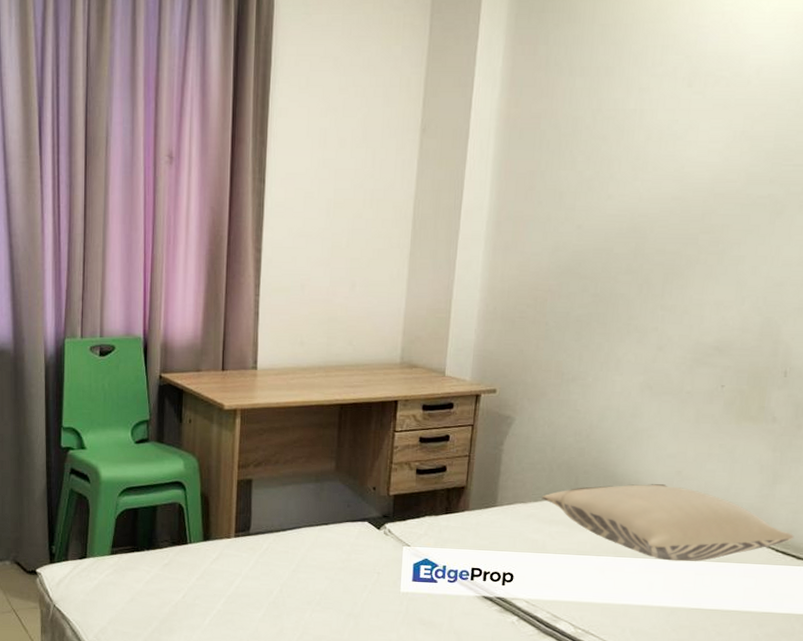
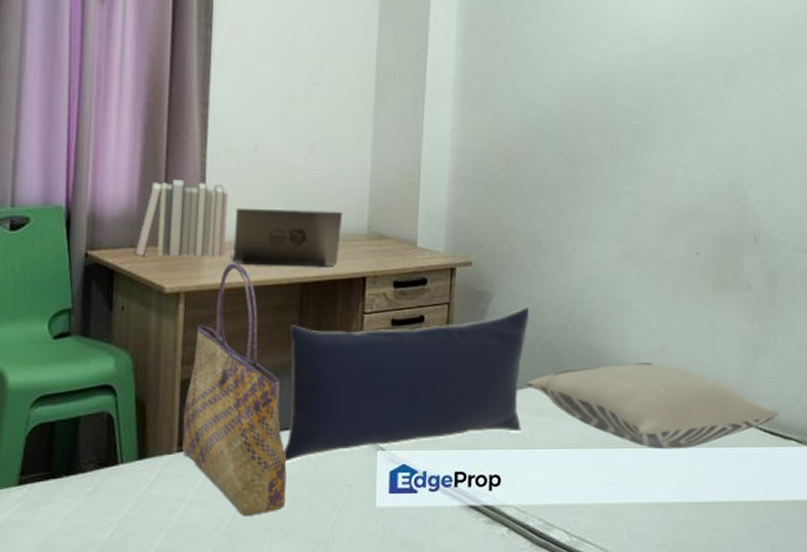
books: none [200,314,278,382] -> present [135,178,228,259]
tote bag: none [239,385,325,591] -> present [182,262,287,516]
laptop: none [280,339,379,391] -> present [231,208,343,267]
pillow: none [322,431,548,550] -> present [283,307,529,462]

